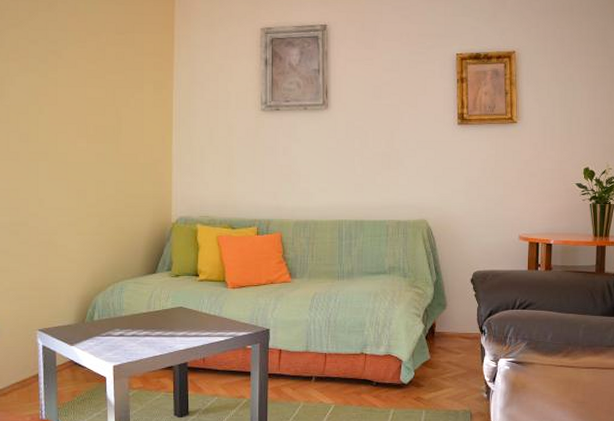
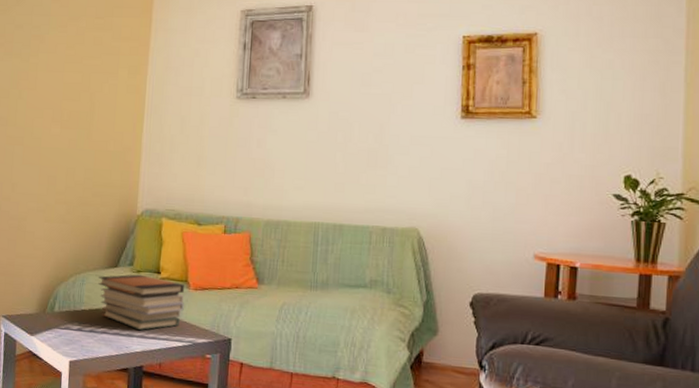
book stack: none [137,278,223,330] -> present [98,274,184,331]

